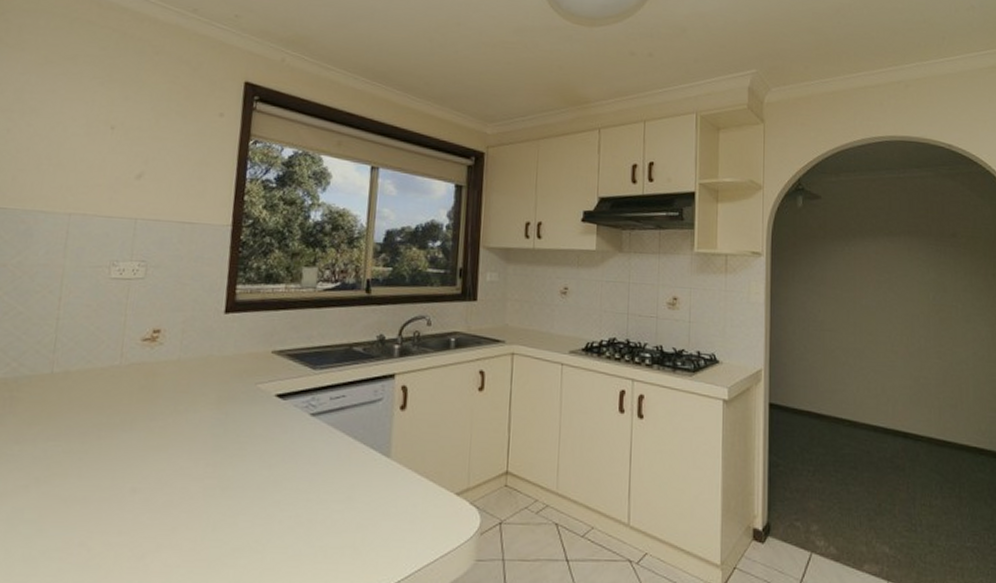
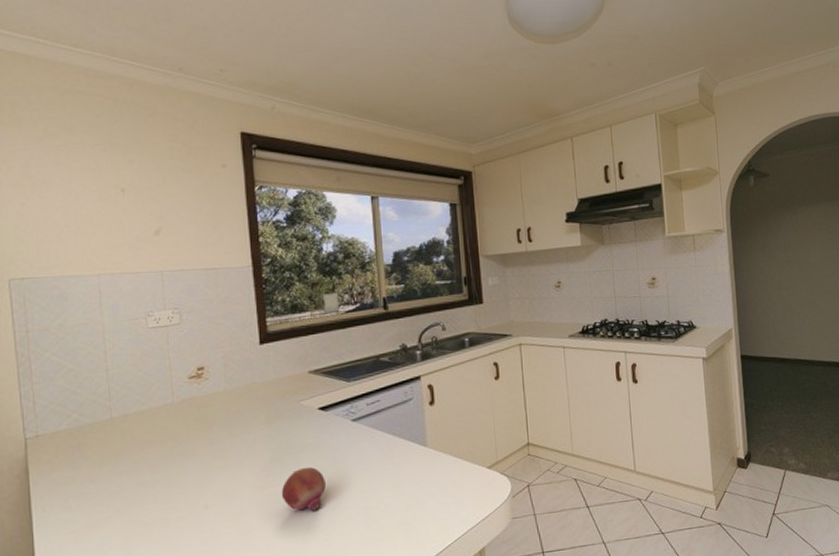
fruit: none [218,462,270,516] -> present [281,467,326,512]

